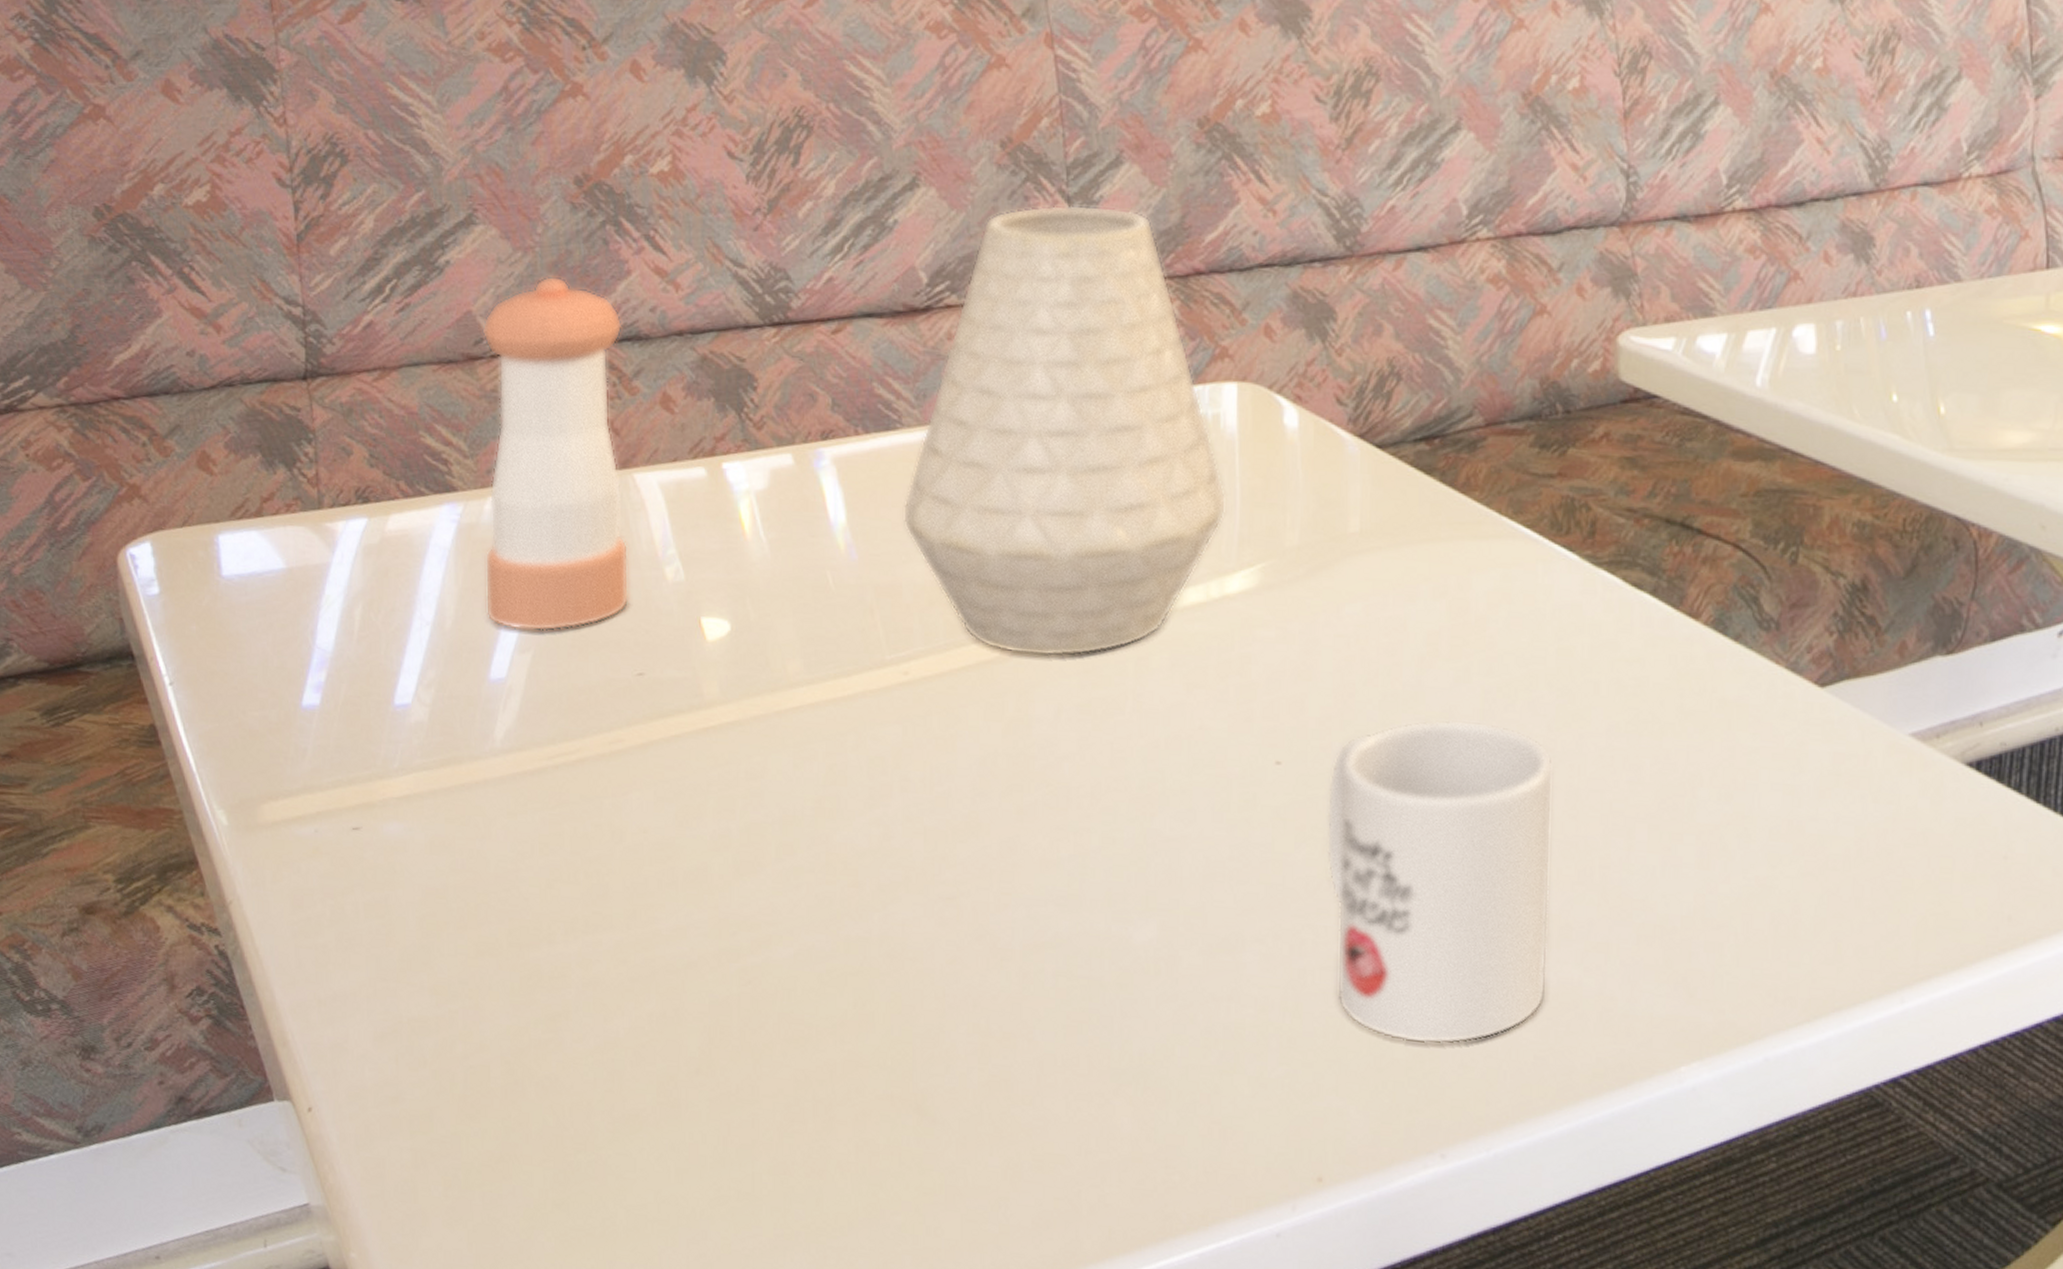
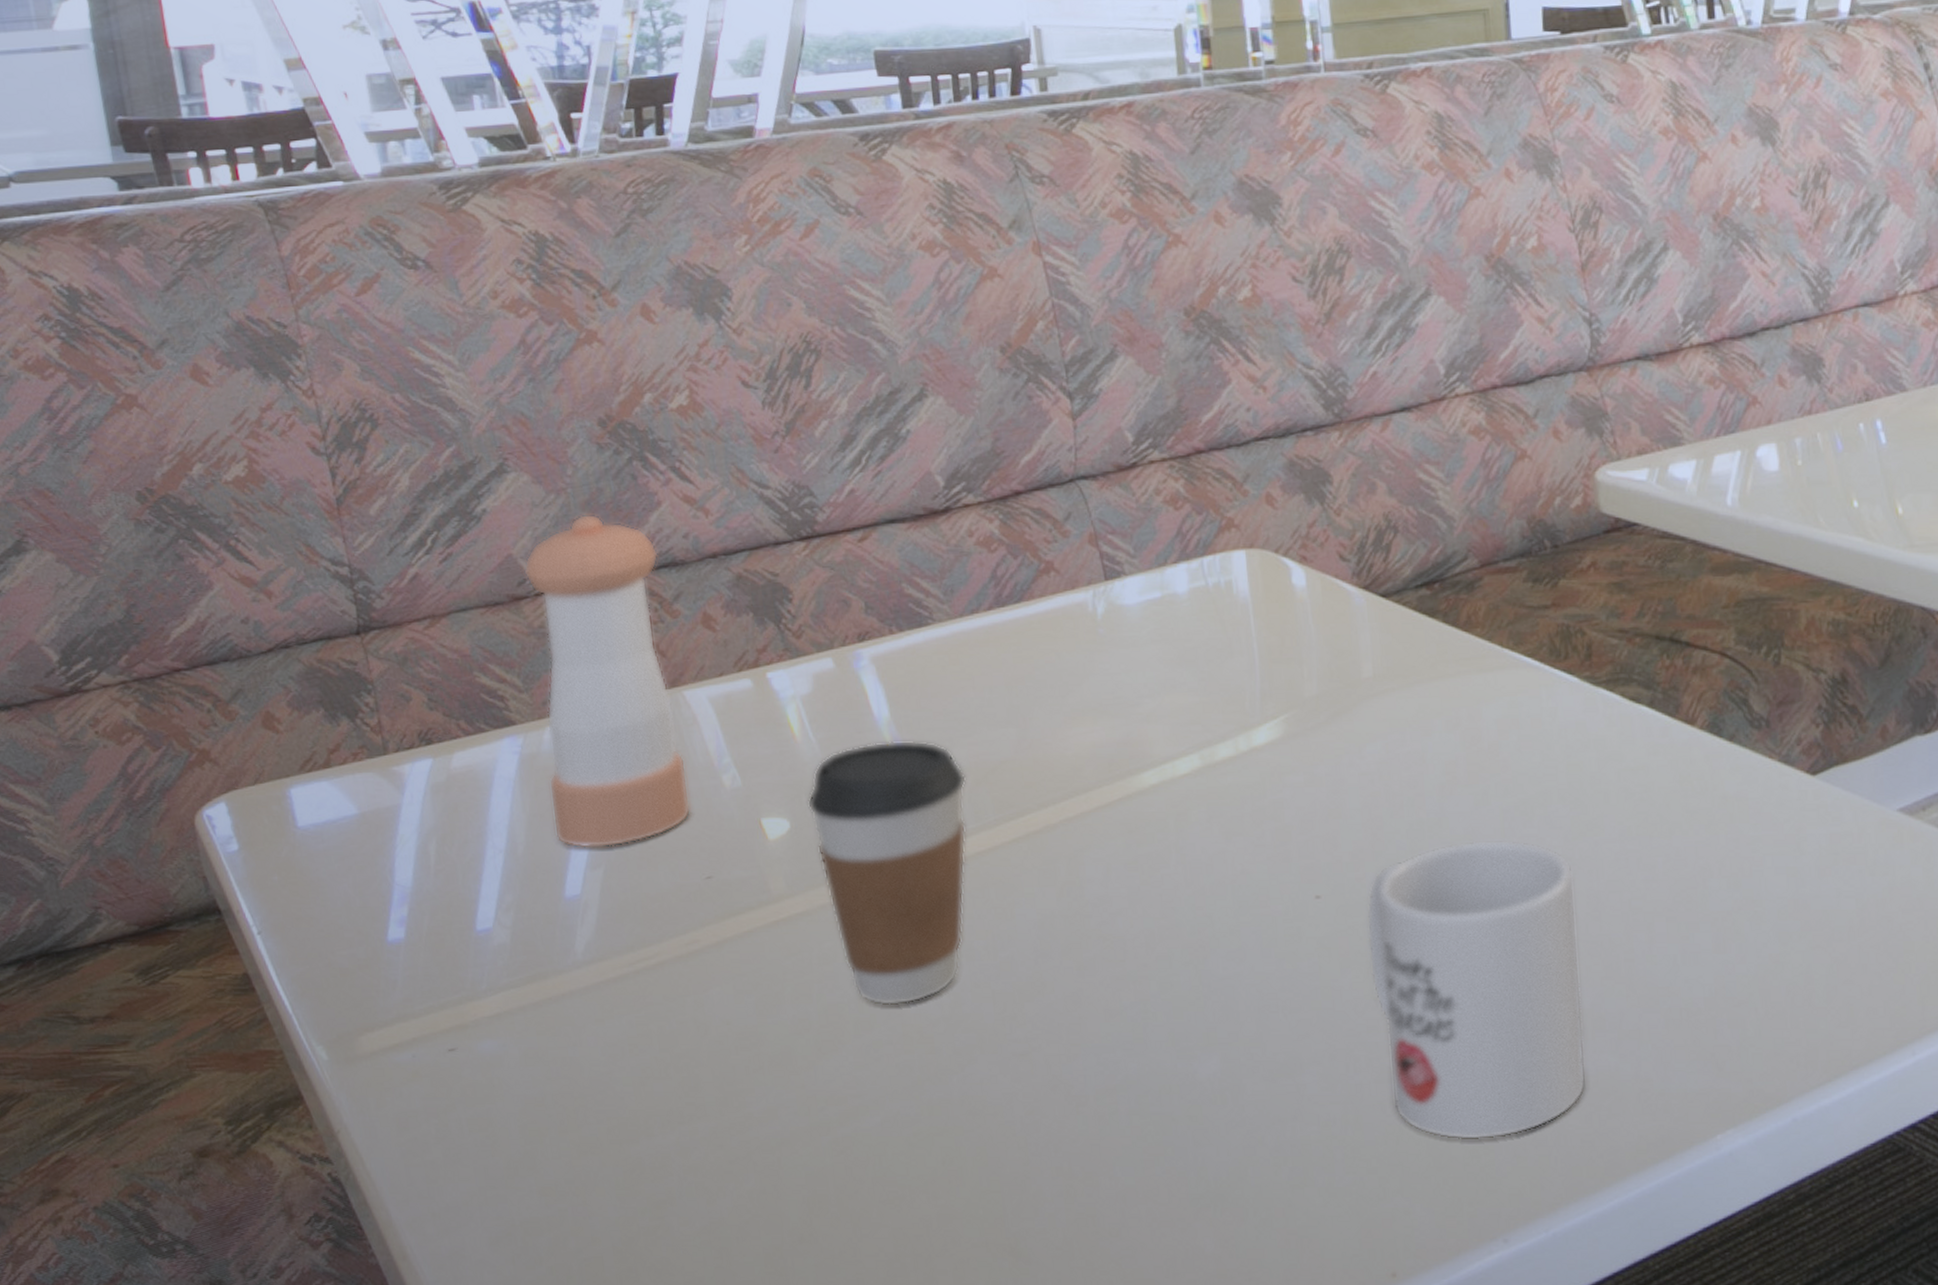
coffee cup: none [750,548,920,832] -> present [807,740,967,1006]
vase: present [902,204,1227,657] -> none [941,398,1247,822]

